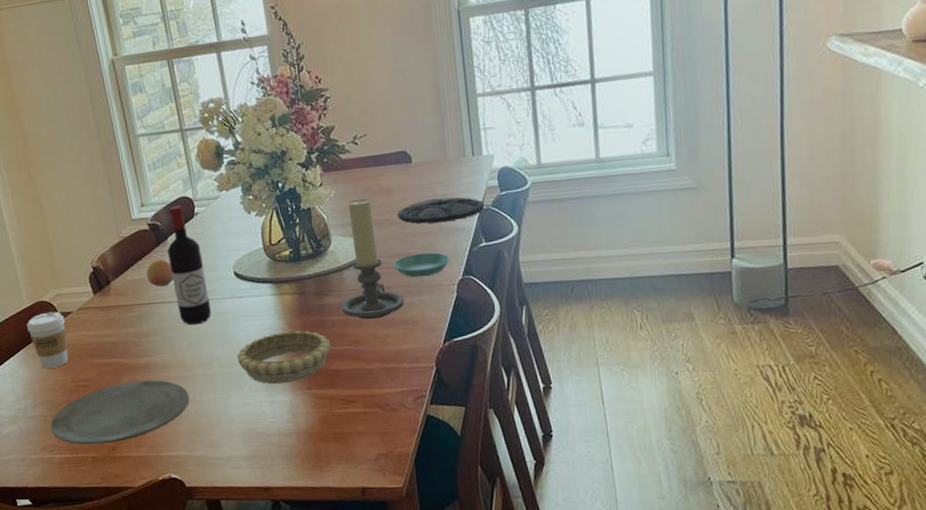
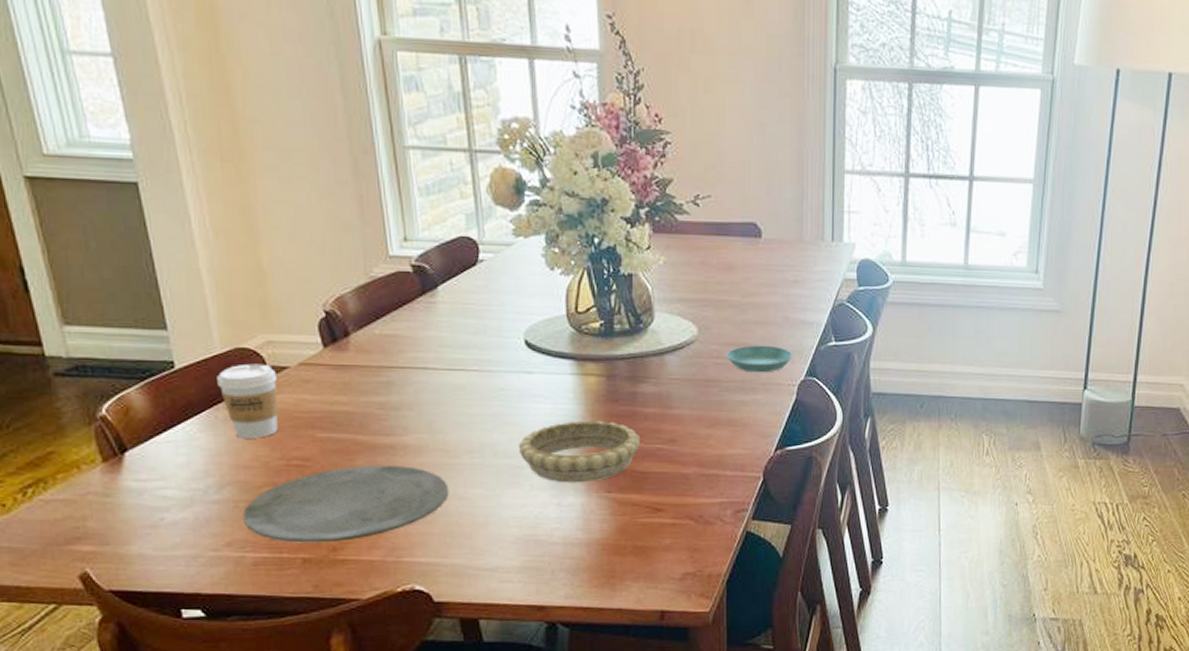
fruit: present [146,258,174,287] -> none [402,311,441,349]
wine bottle: present [167,205,212,326] -> none [436,246,490,401]
candle holder: present [341,198,405,320] -> none [657,271,735,416]
plate: present [397,197,484,224] -> none [738,283,838,312]

